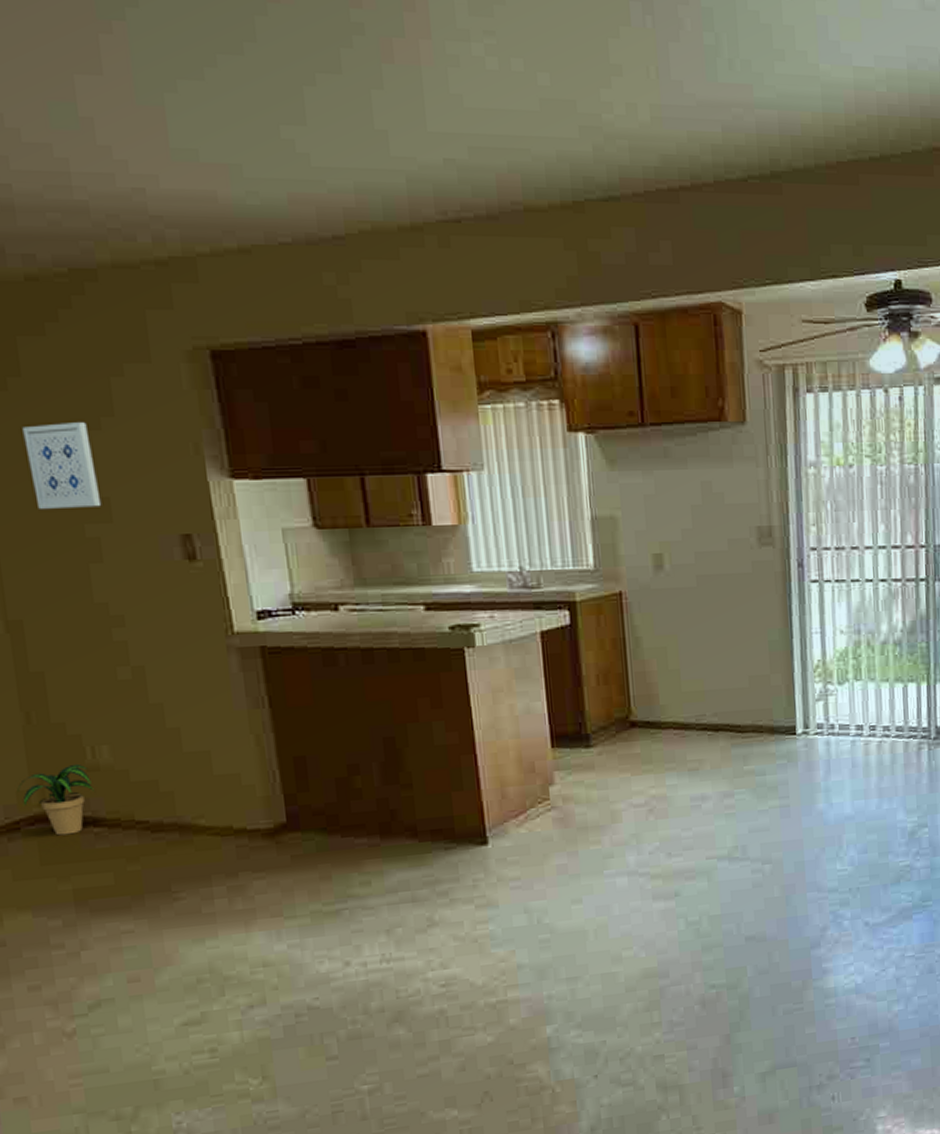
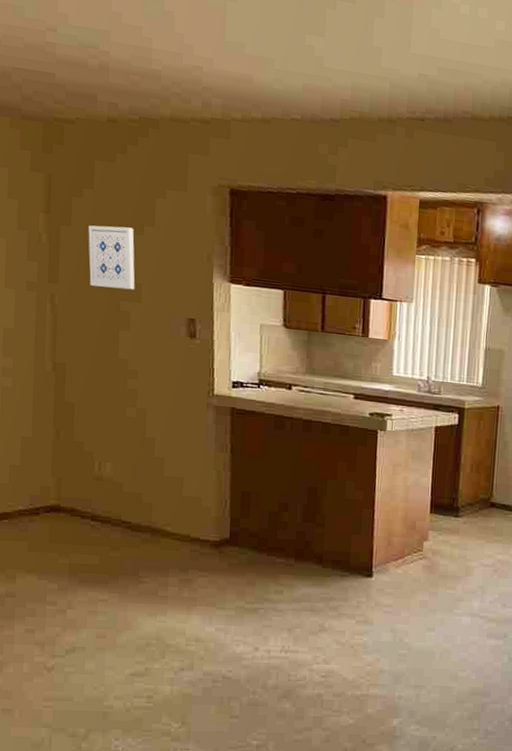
potted plant: present [17,763,94,836] -> none [42,472,96,524]

